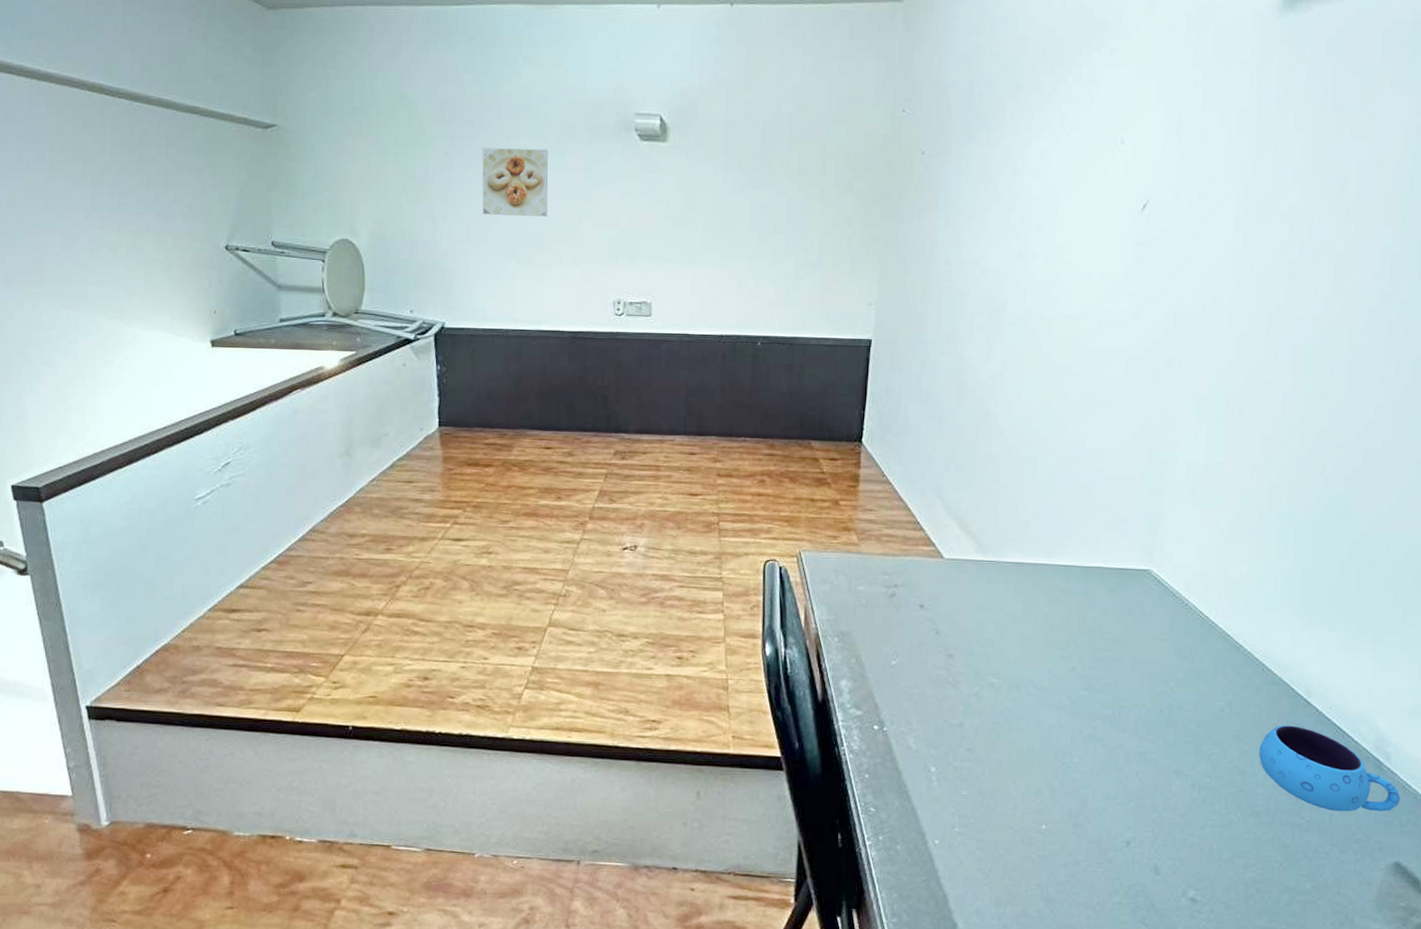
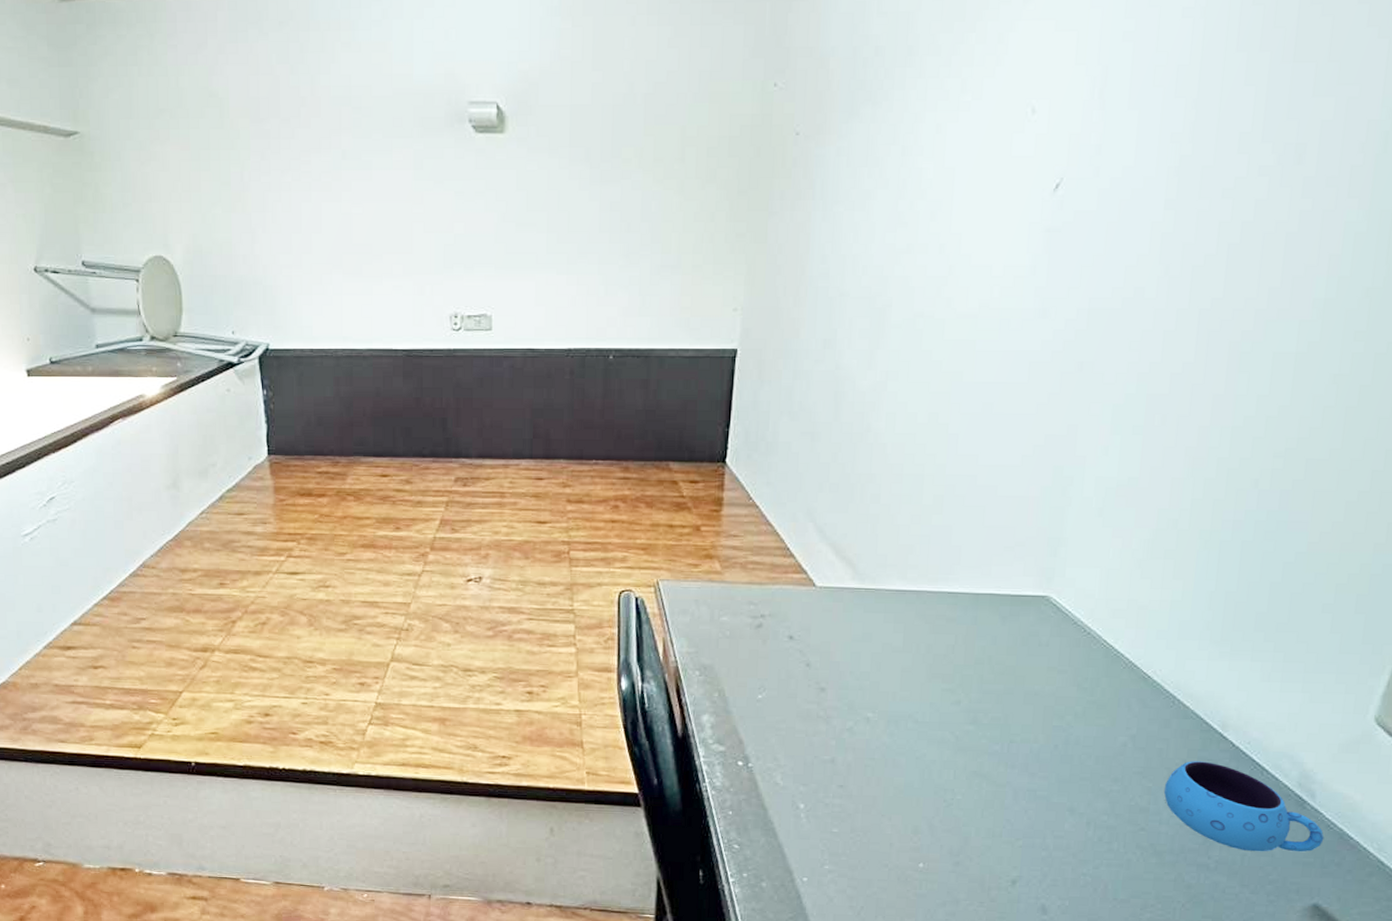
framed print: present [482,148,548,216] -> none [301,147,375,224]

